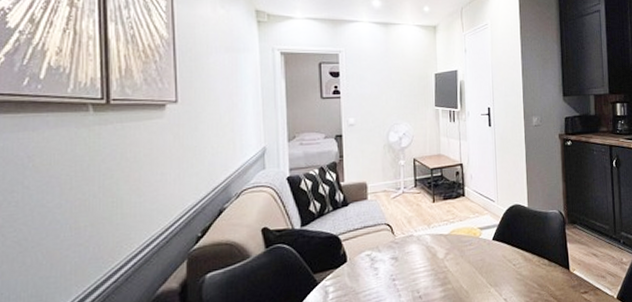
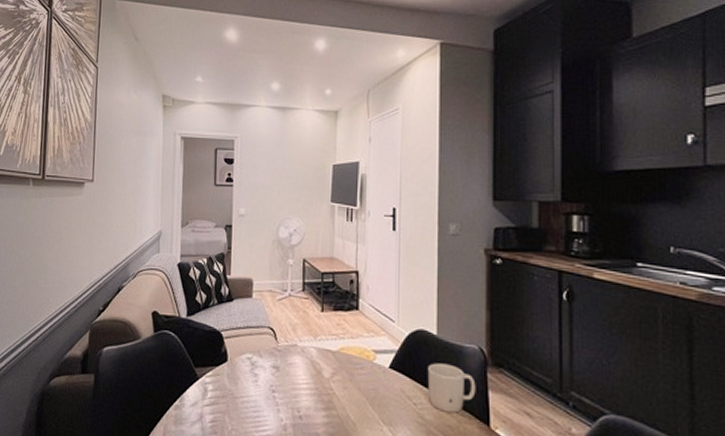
mug: none [522,228,559,266] -> present [427,363,476,413]

